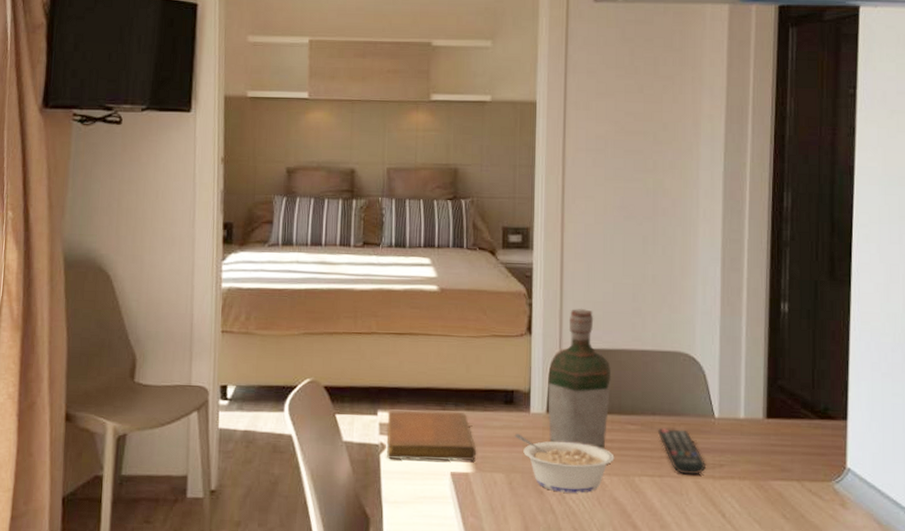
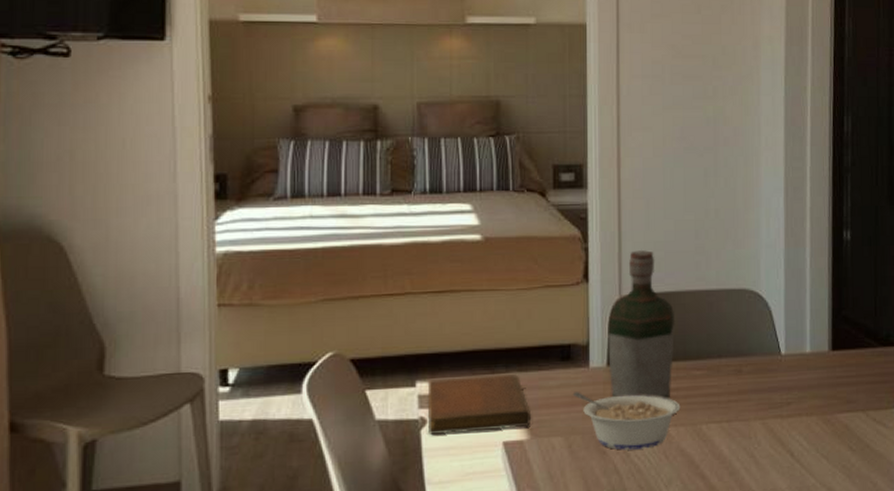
remote control: present [657,428,707,475] -> none [723,370,774,417]

